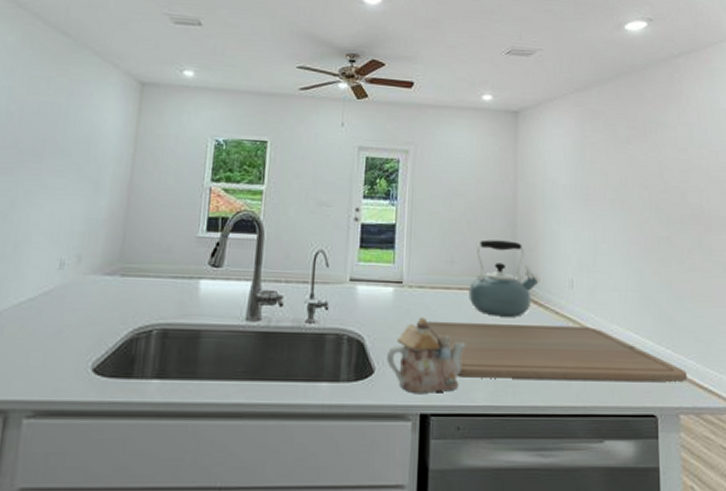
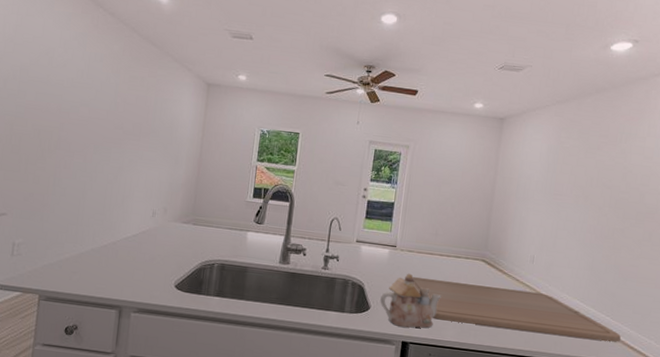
kettle: present [468,239,540,317] -> none [447,219,507,280]

